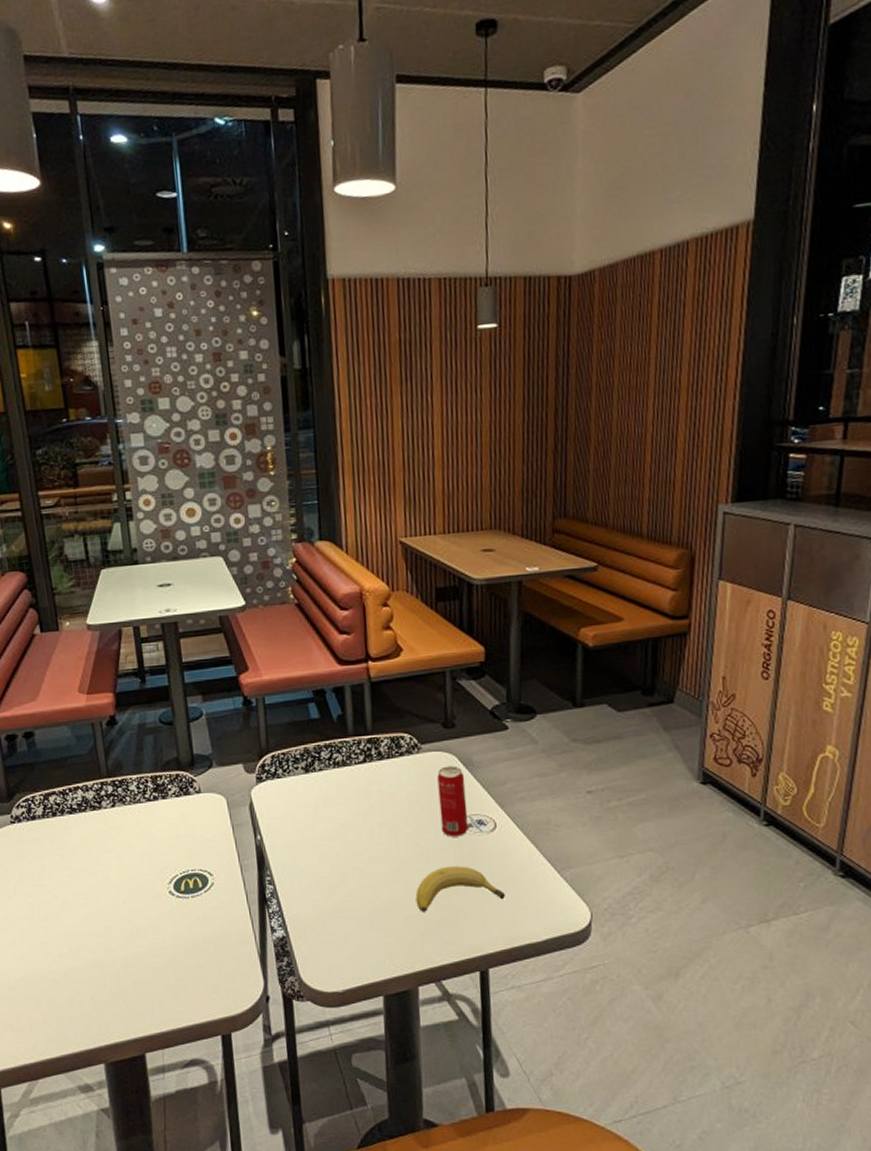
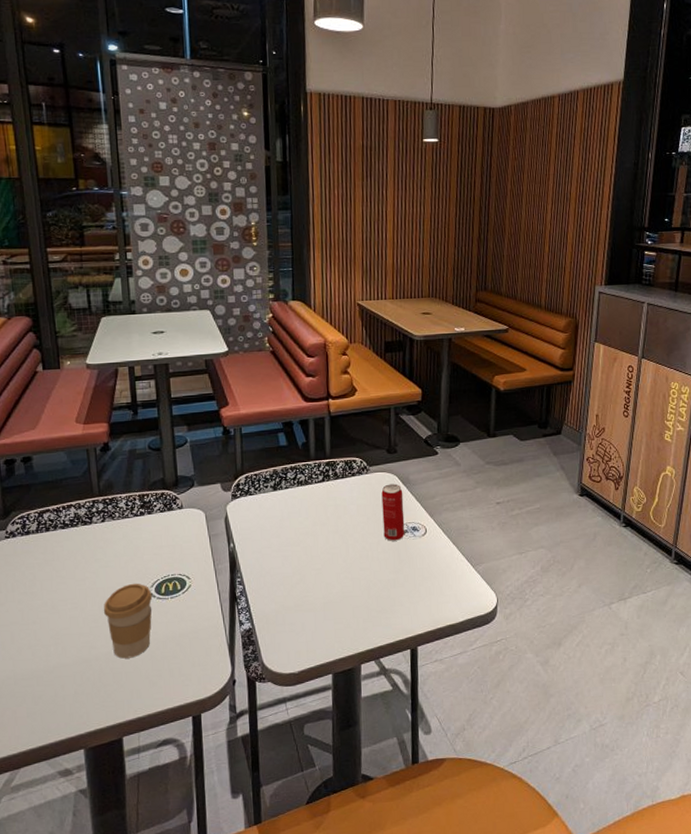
coffee cup: none [118,878,172,964] -> present [103,583,153,659]
fruit: present [415,866,505,912] -> none [361,564,432,603]

